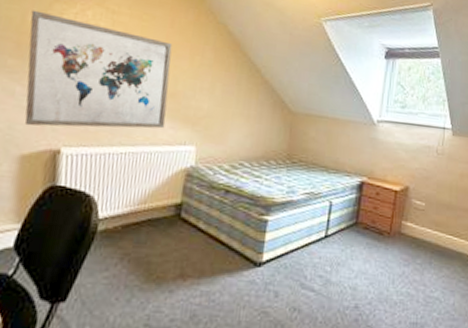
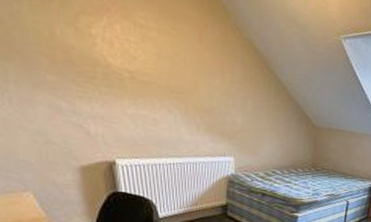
wall art: present [24,10,173,129] -> none [58,22,206,142]

